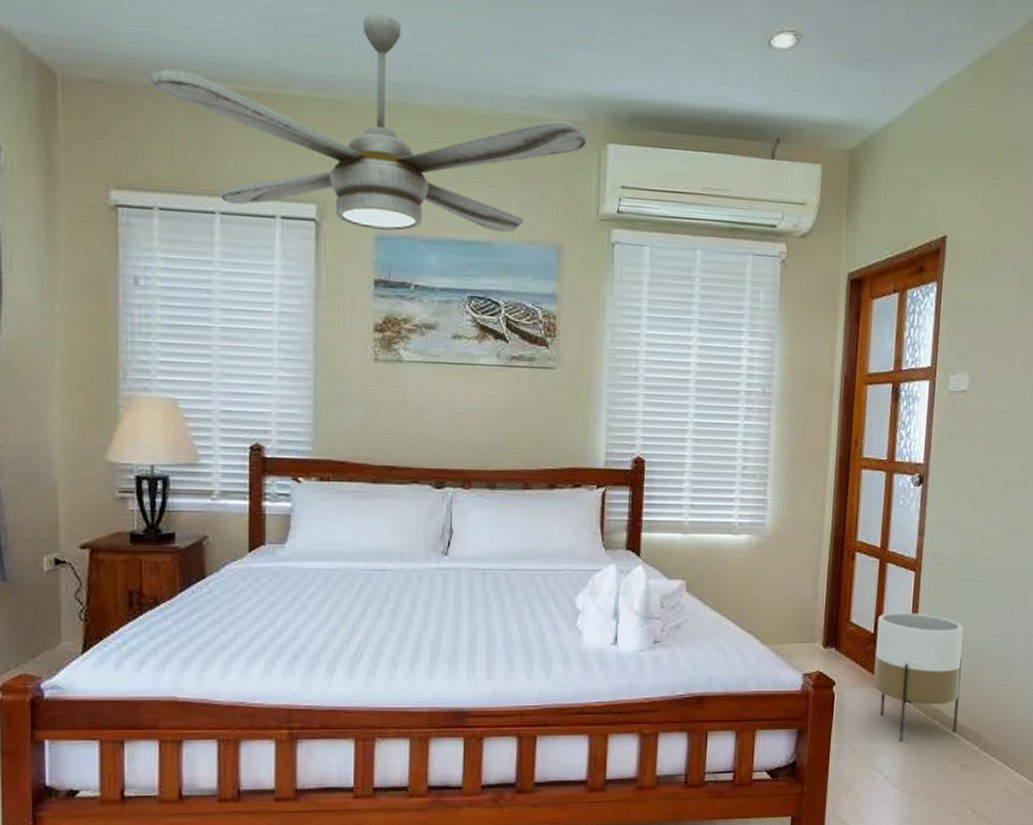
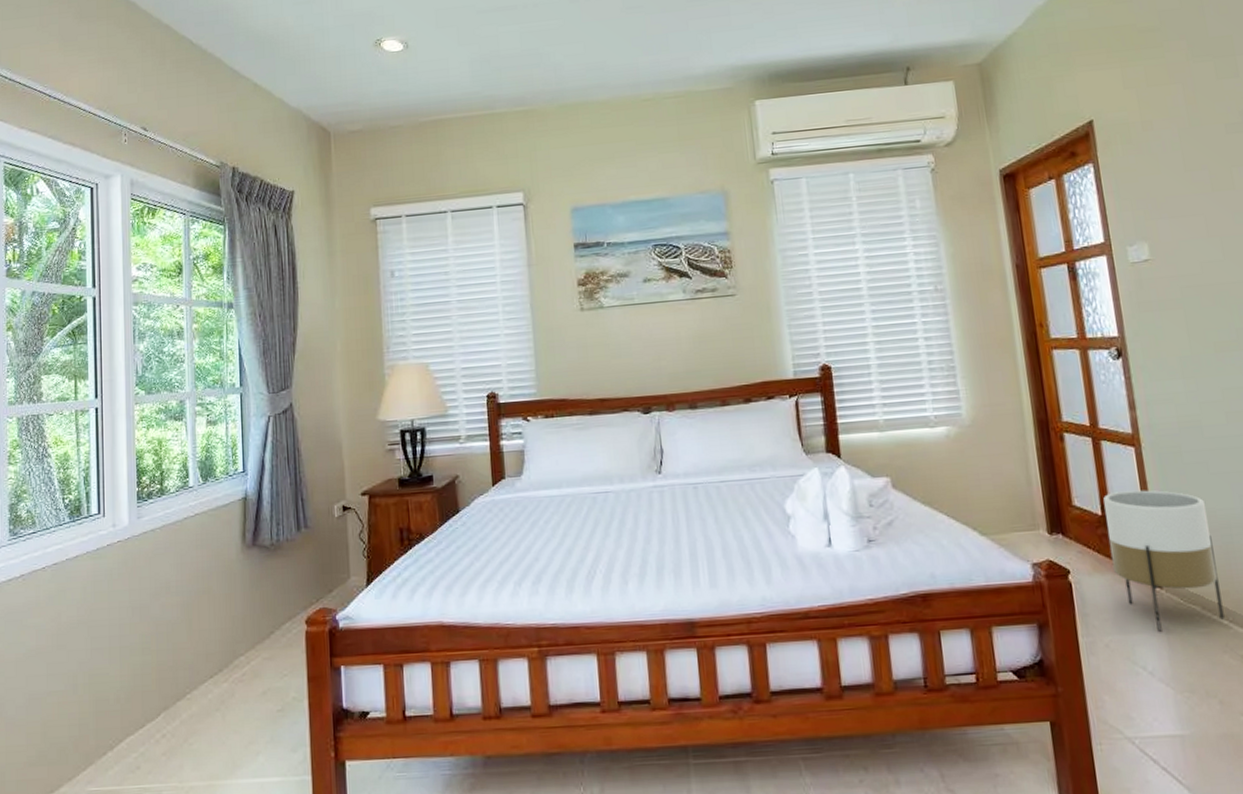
ceiling fan: present [148,14,588,232] -> none [393,40,737,204]

